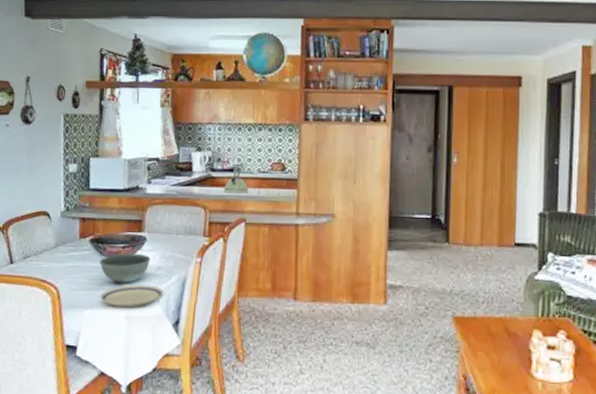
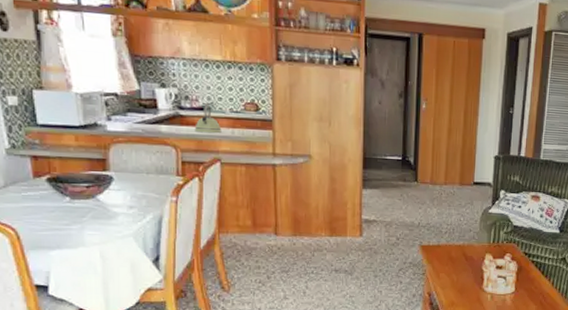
bowl: present [100,253,151,285] -> none [62,192,121,225]
plate: present [100,284,164,308] -> none [67,224,140,247]

